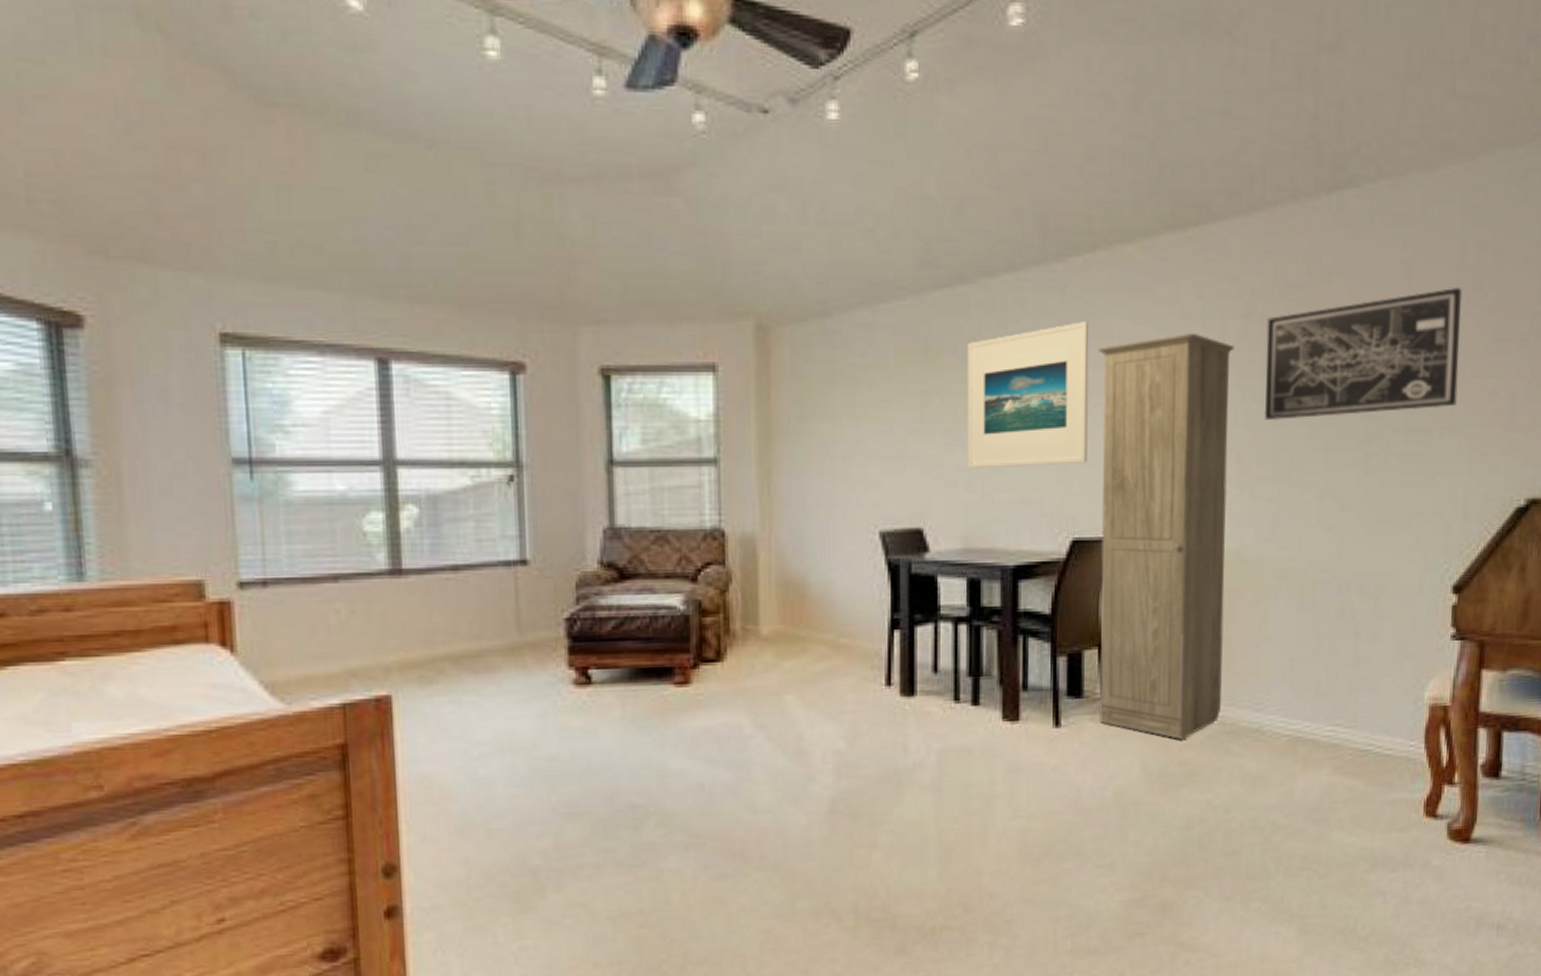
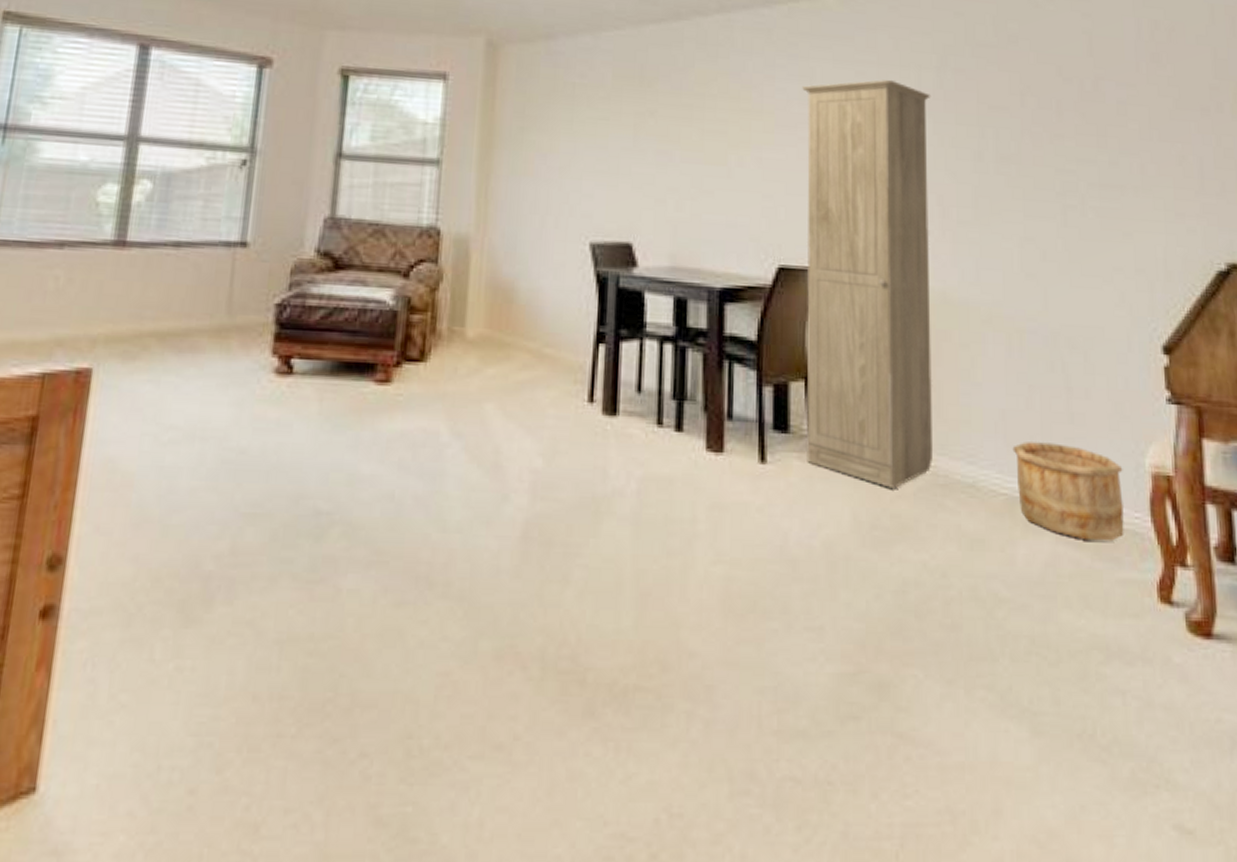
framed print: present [967,321,1089,469] -> none [677,61,794,193]
wall art: present [1264,287,1463,421] -> none [960,57,1147,168]
wooden bucket: none [1298,685,1403,770] -> present [1012,442,1124,541]

